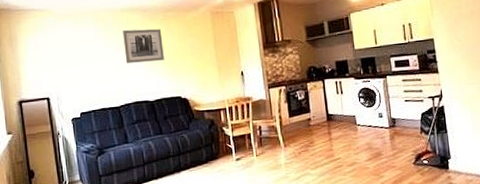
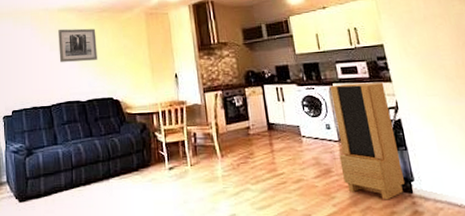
storage cabinet: none [384,74,443,176] -> present [330,82,405,200]

